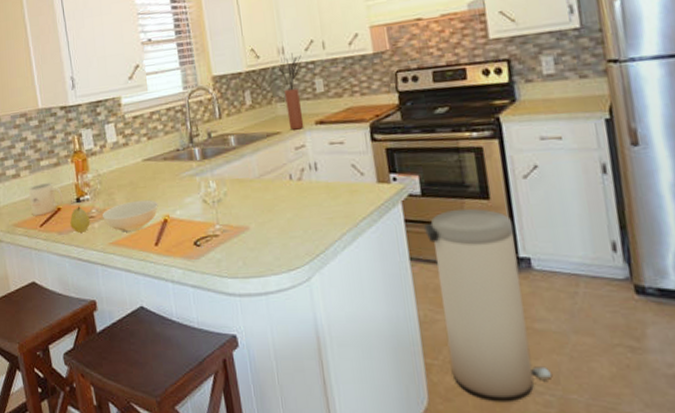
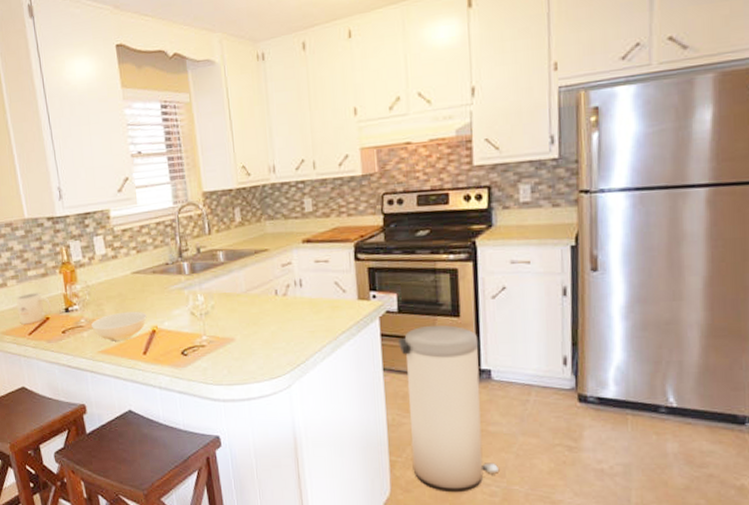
fruit: present [70,206,90,233] -> none [59,316,79,341]
vase: present [278,52,304,130] -> none [268,171,292,248]

